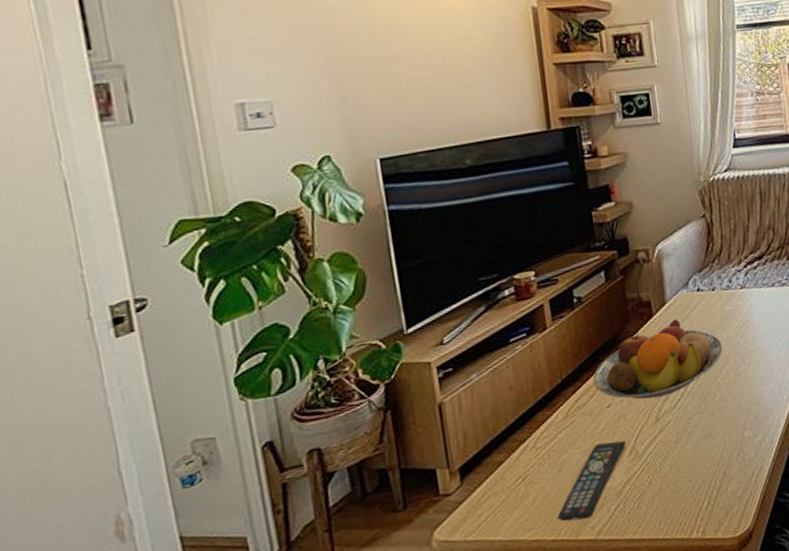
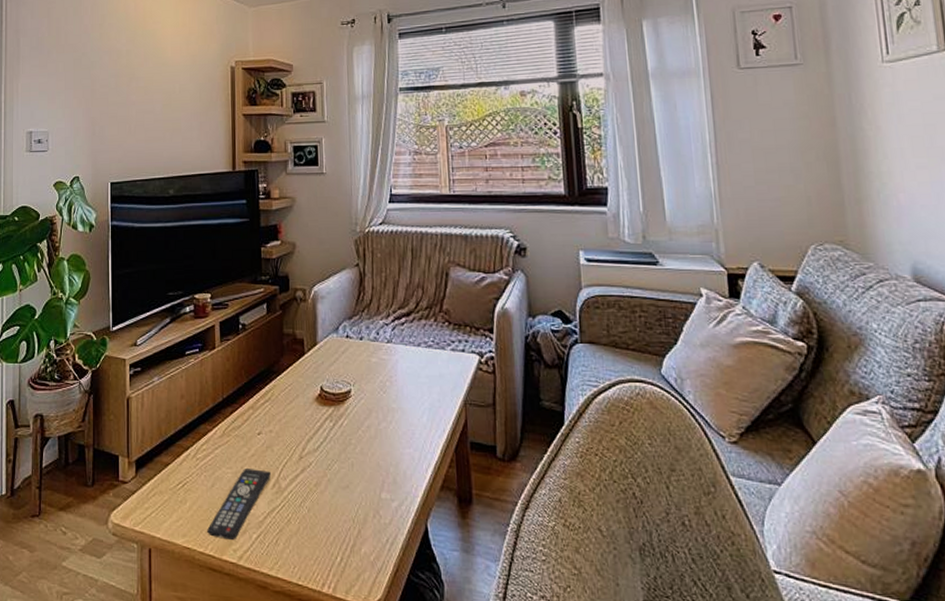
fruit bowl: present [593,319,723,400] -> none [249,361,366,436]

